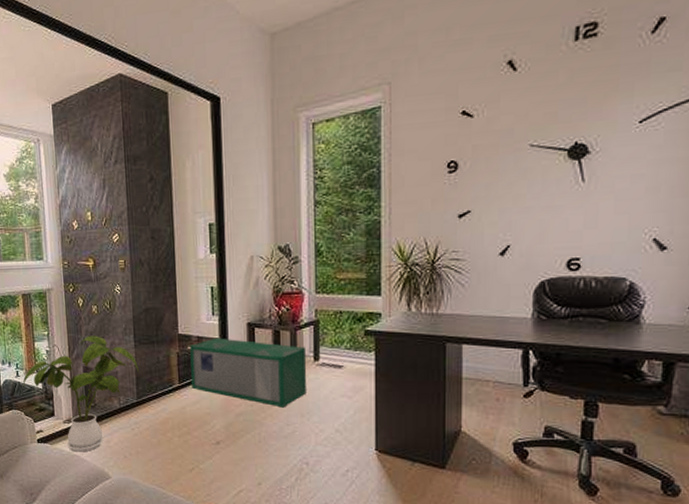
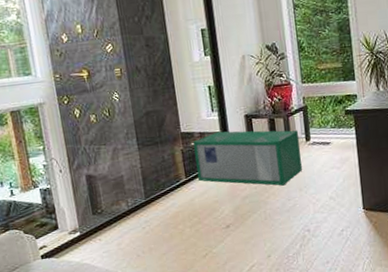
house plant: present [23,335,140,452] -> none [19,143,146,261]

